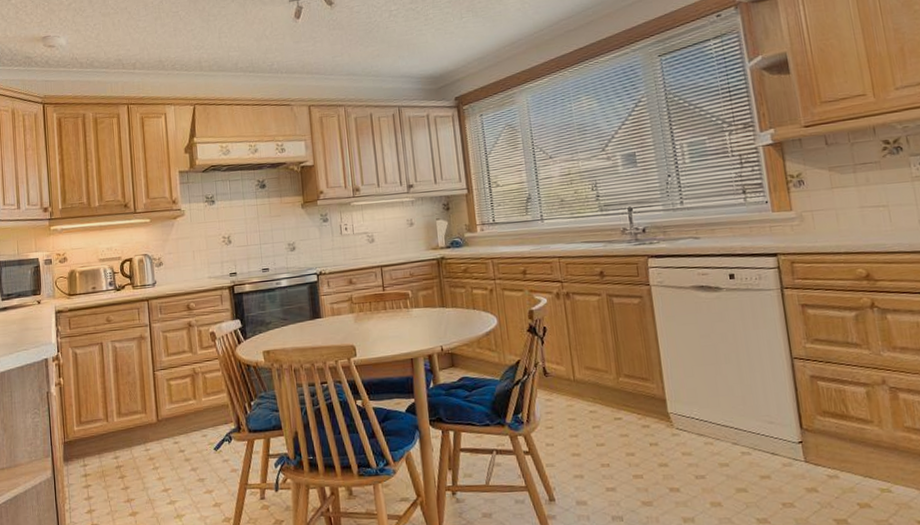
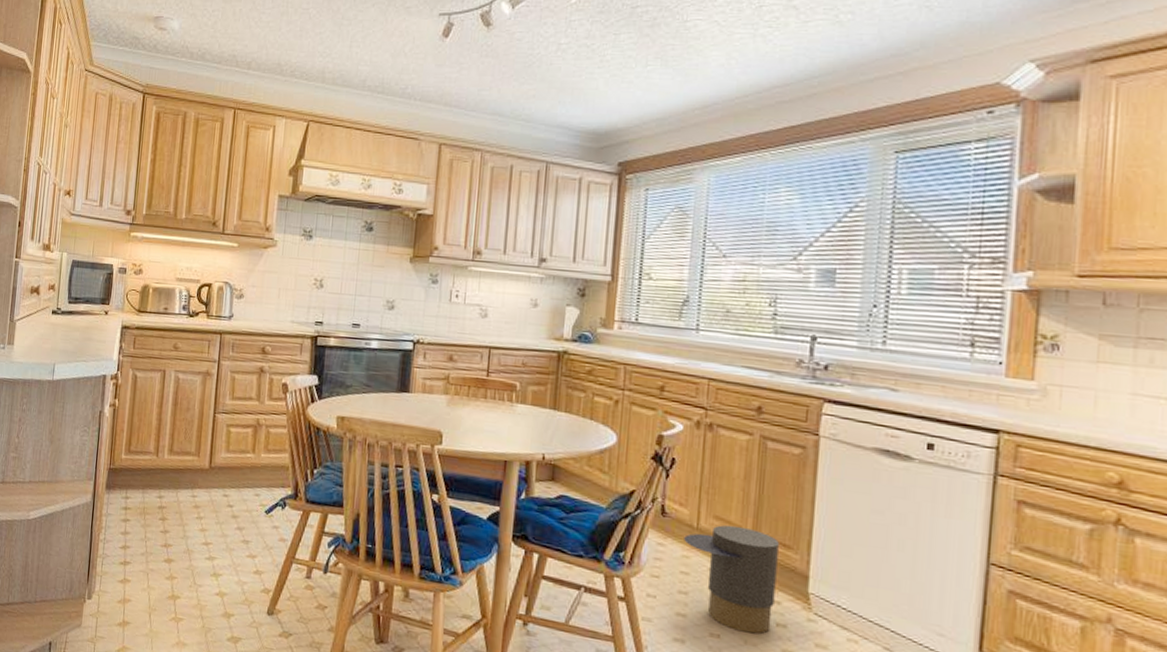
trash can: none [565,371,646,457] -> present [684,525,779,634]

